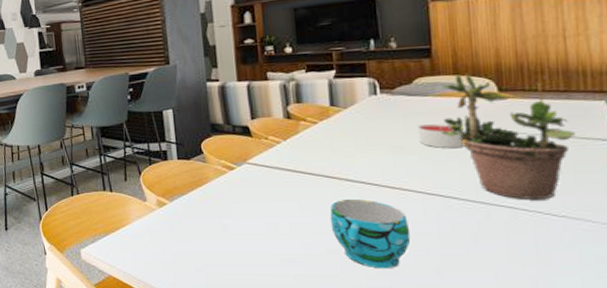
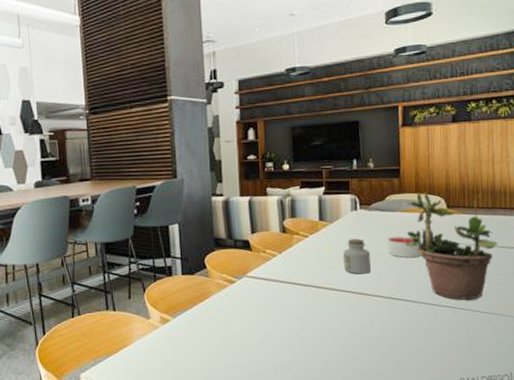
cup: present [330,199,411,269] -> none [316,306,379,369]
jar: none [360,126,397,165] -> present [343,238,370,275]

